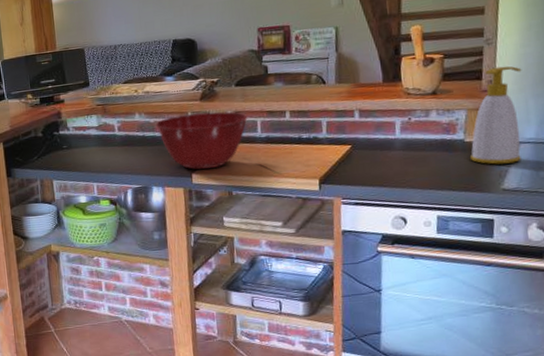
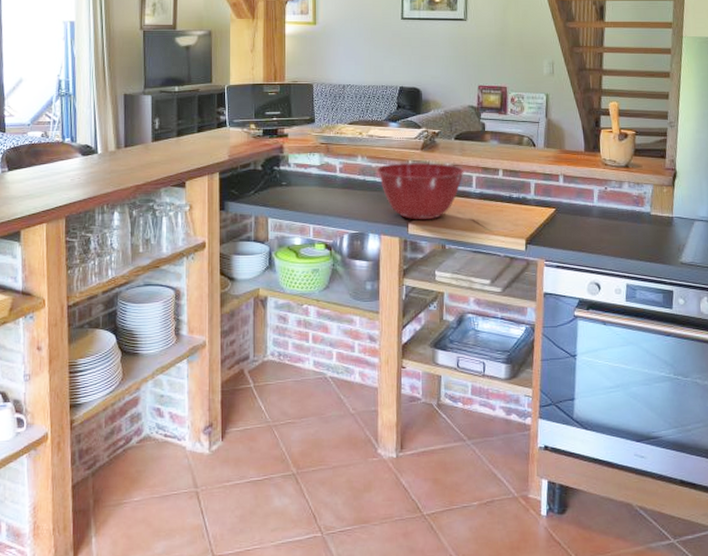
soap bottle: present [469,66,522,165] -> none [654,148,697,239]

